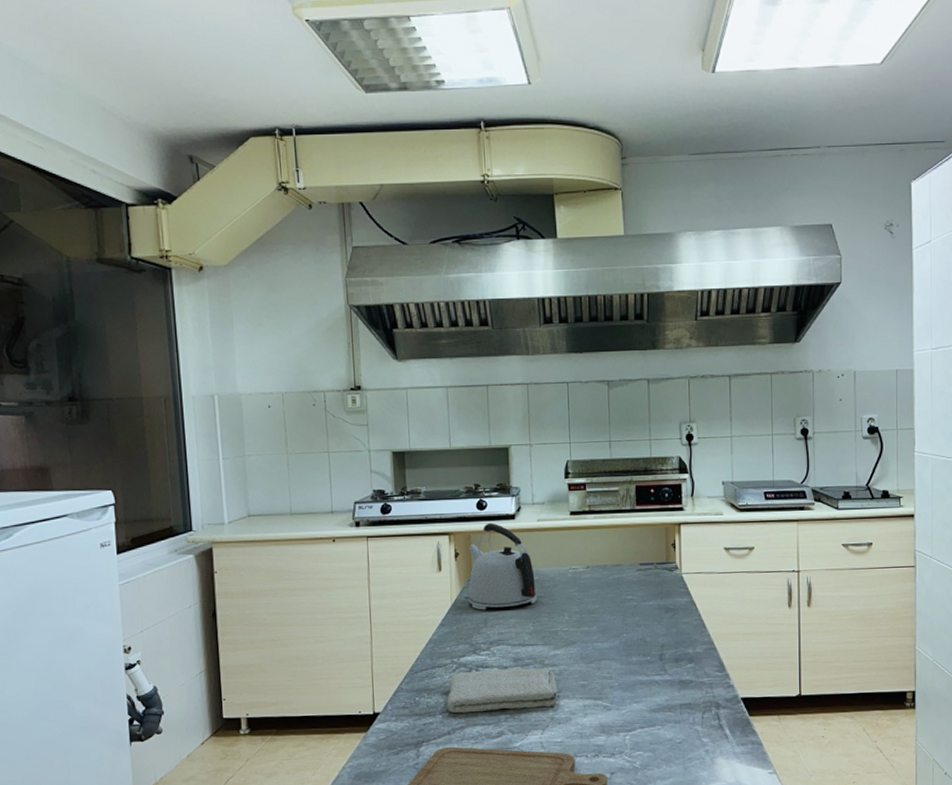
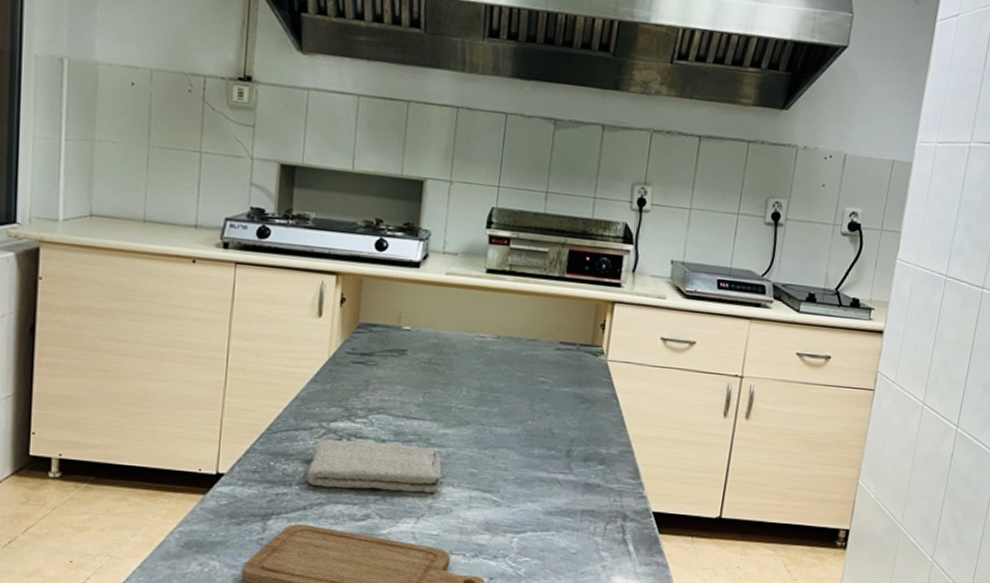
kettle: present [468,523,537,611] -> none [349,267,434,372]

